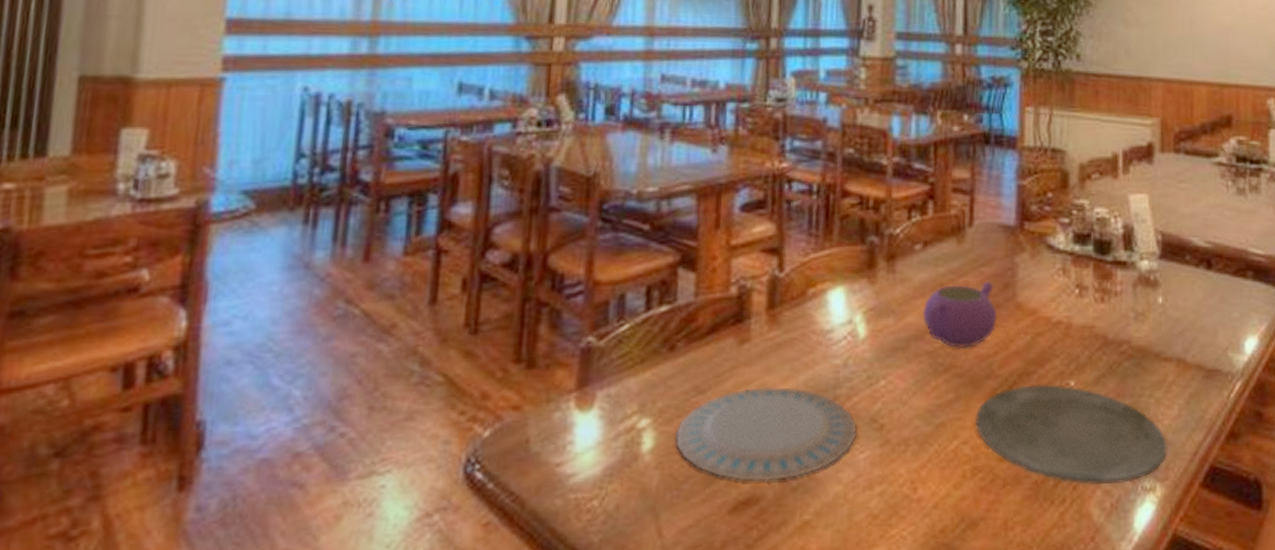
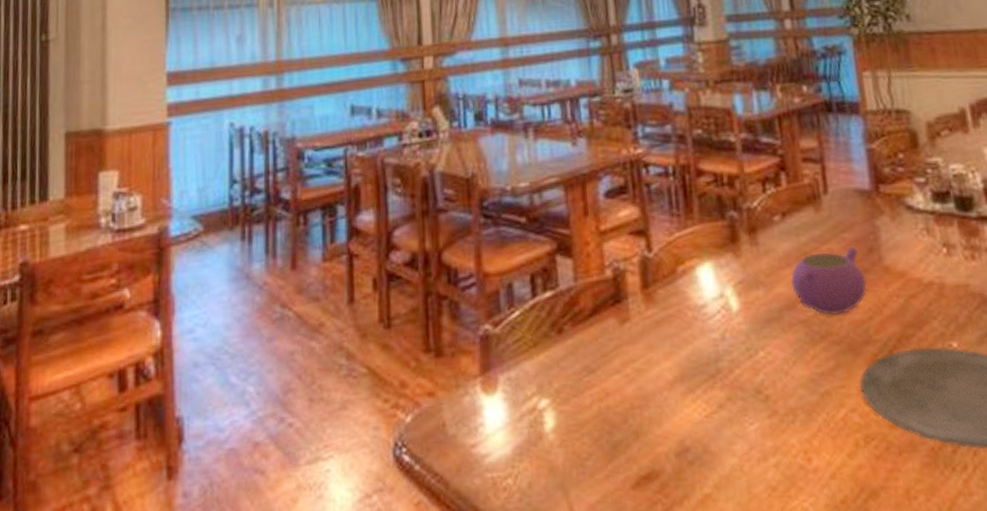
plate: present [675,387,857,481] -> none [573,362,743,456]

